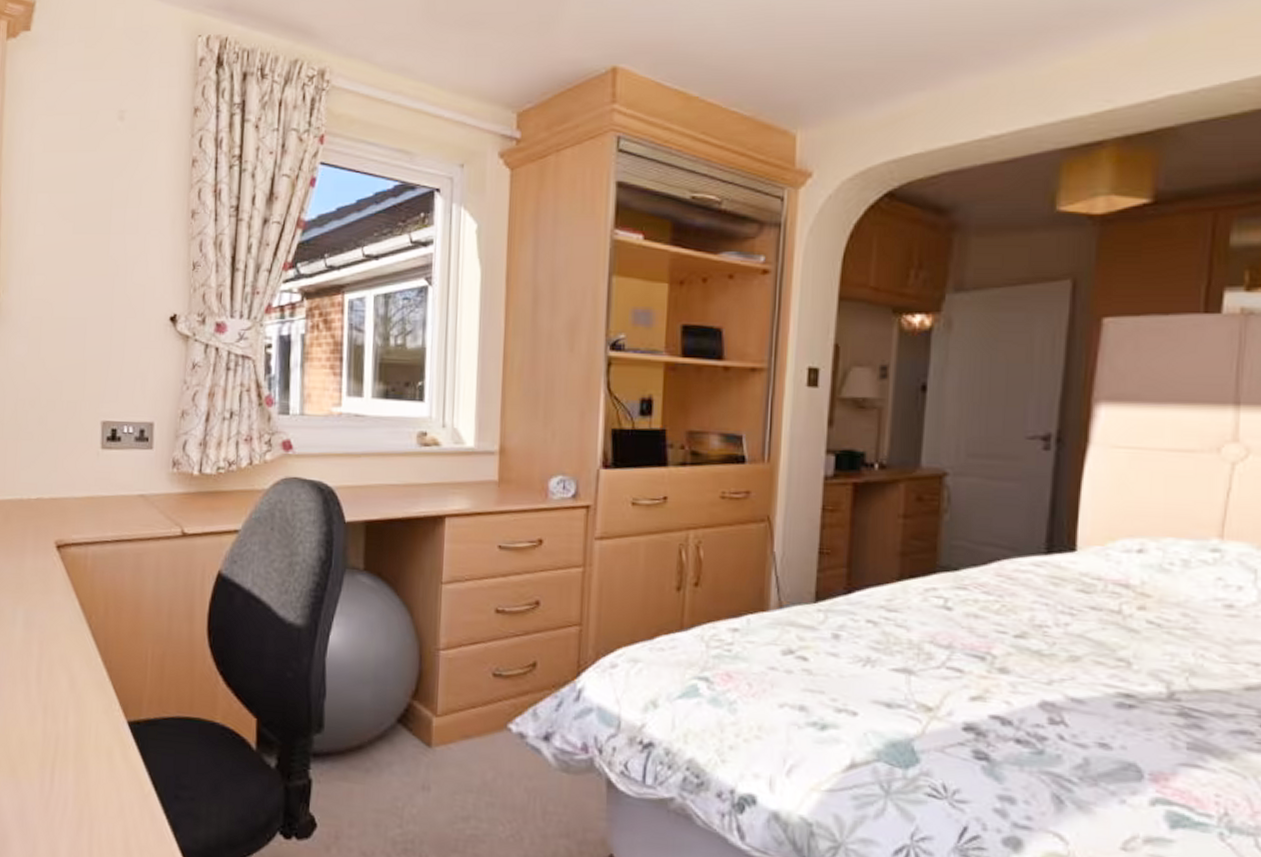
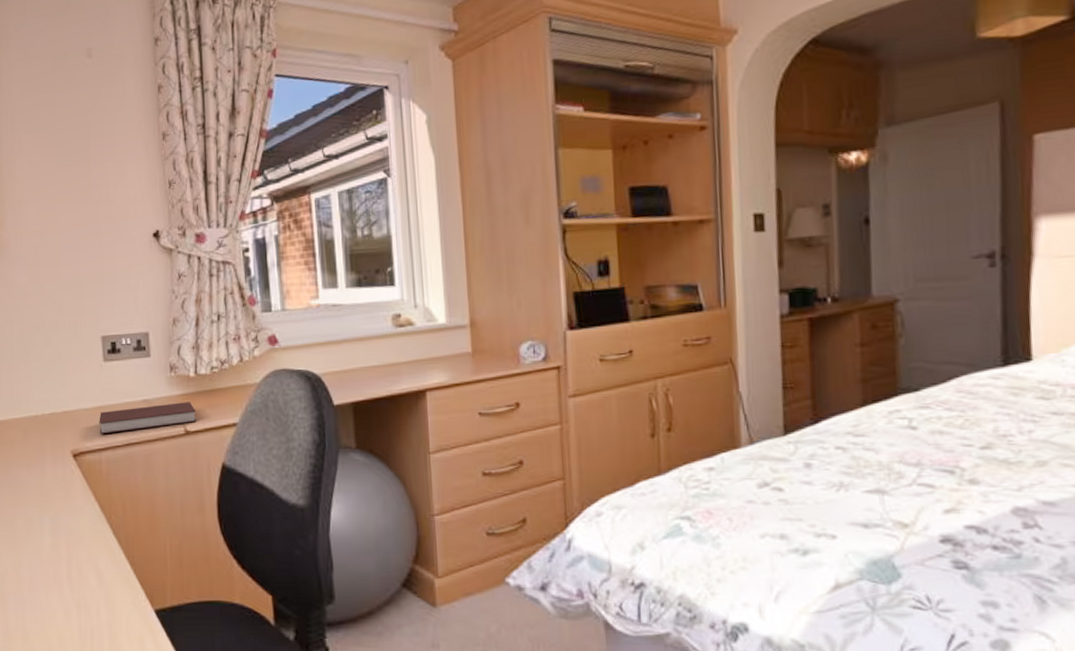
notebook: none [88,501,196,528] -> present [99,402,197,435]

